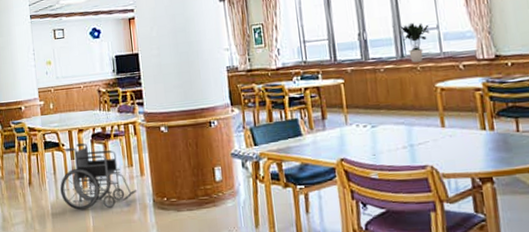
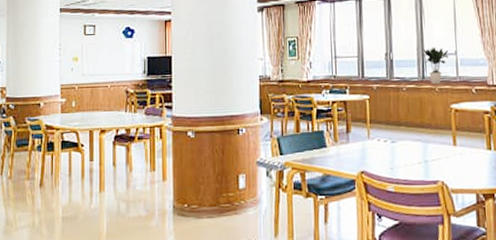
wheelchair: present [60,143,137,211] -> none [75,145,158,215]

